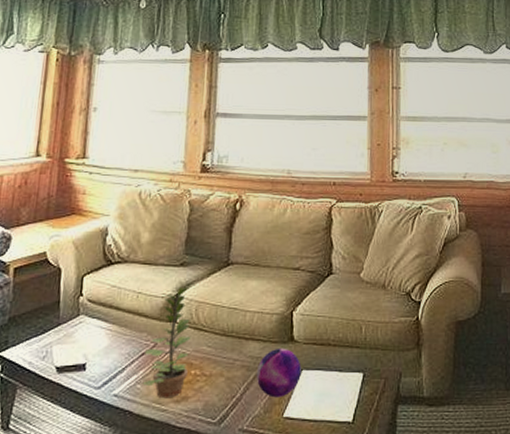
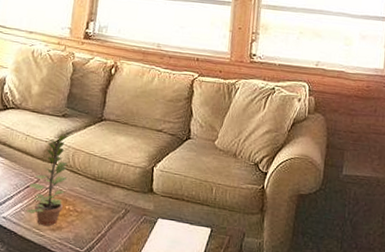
decorative orb: present [256,347,301,398] -> none [119,197,158,239]

